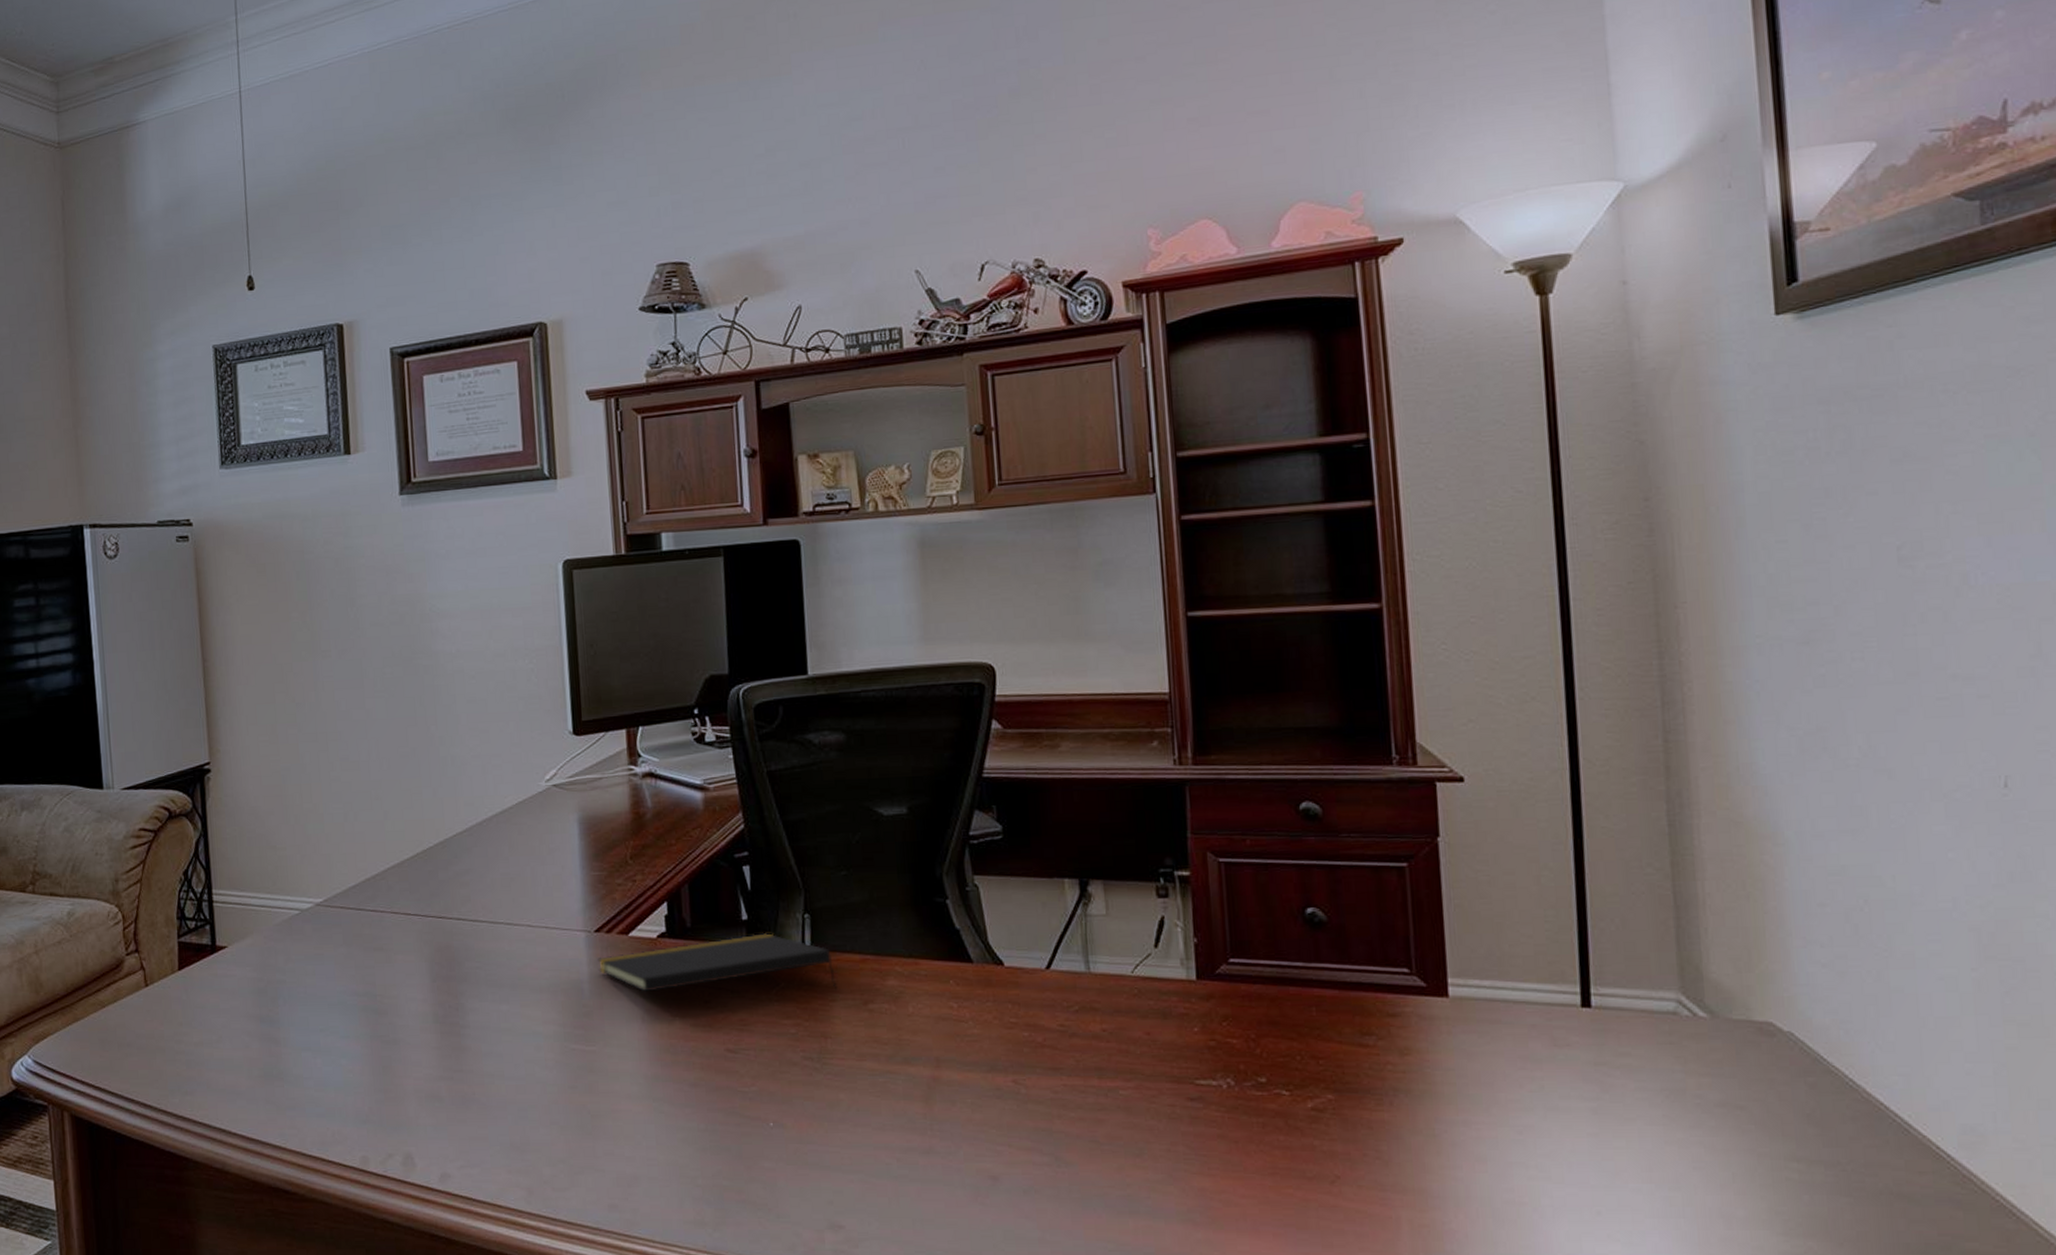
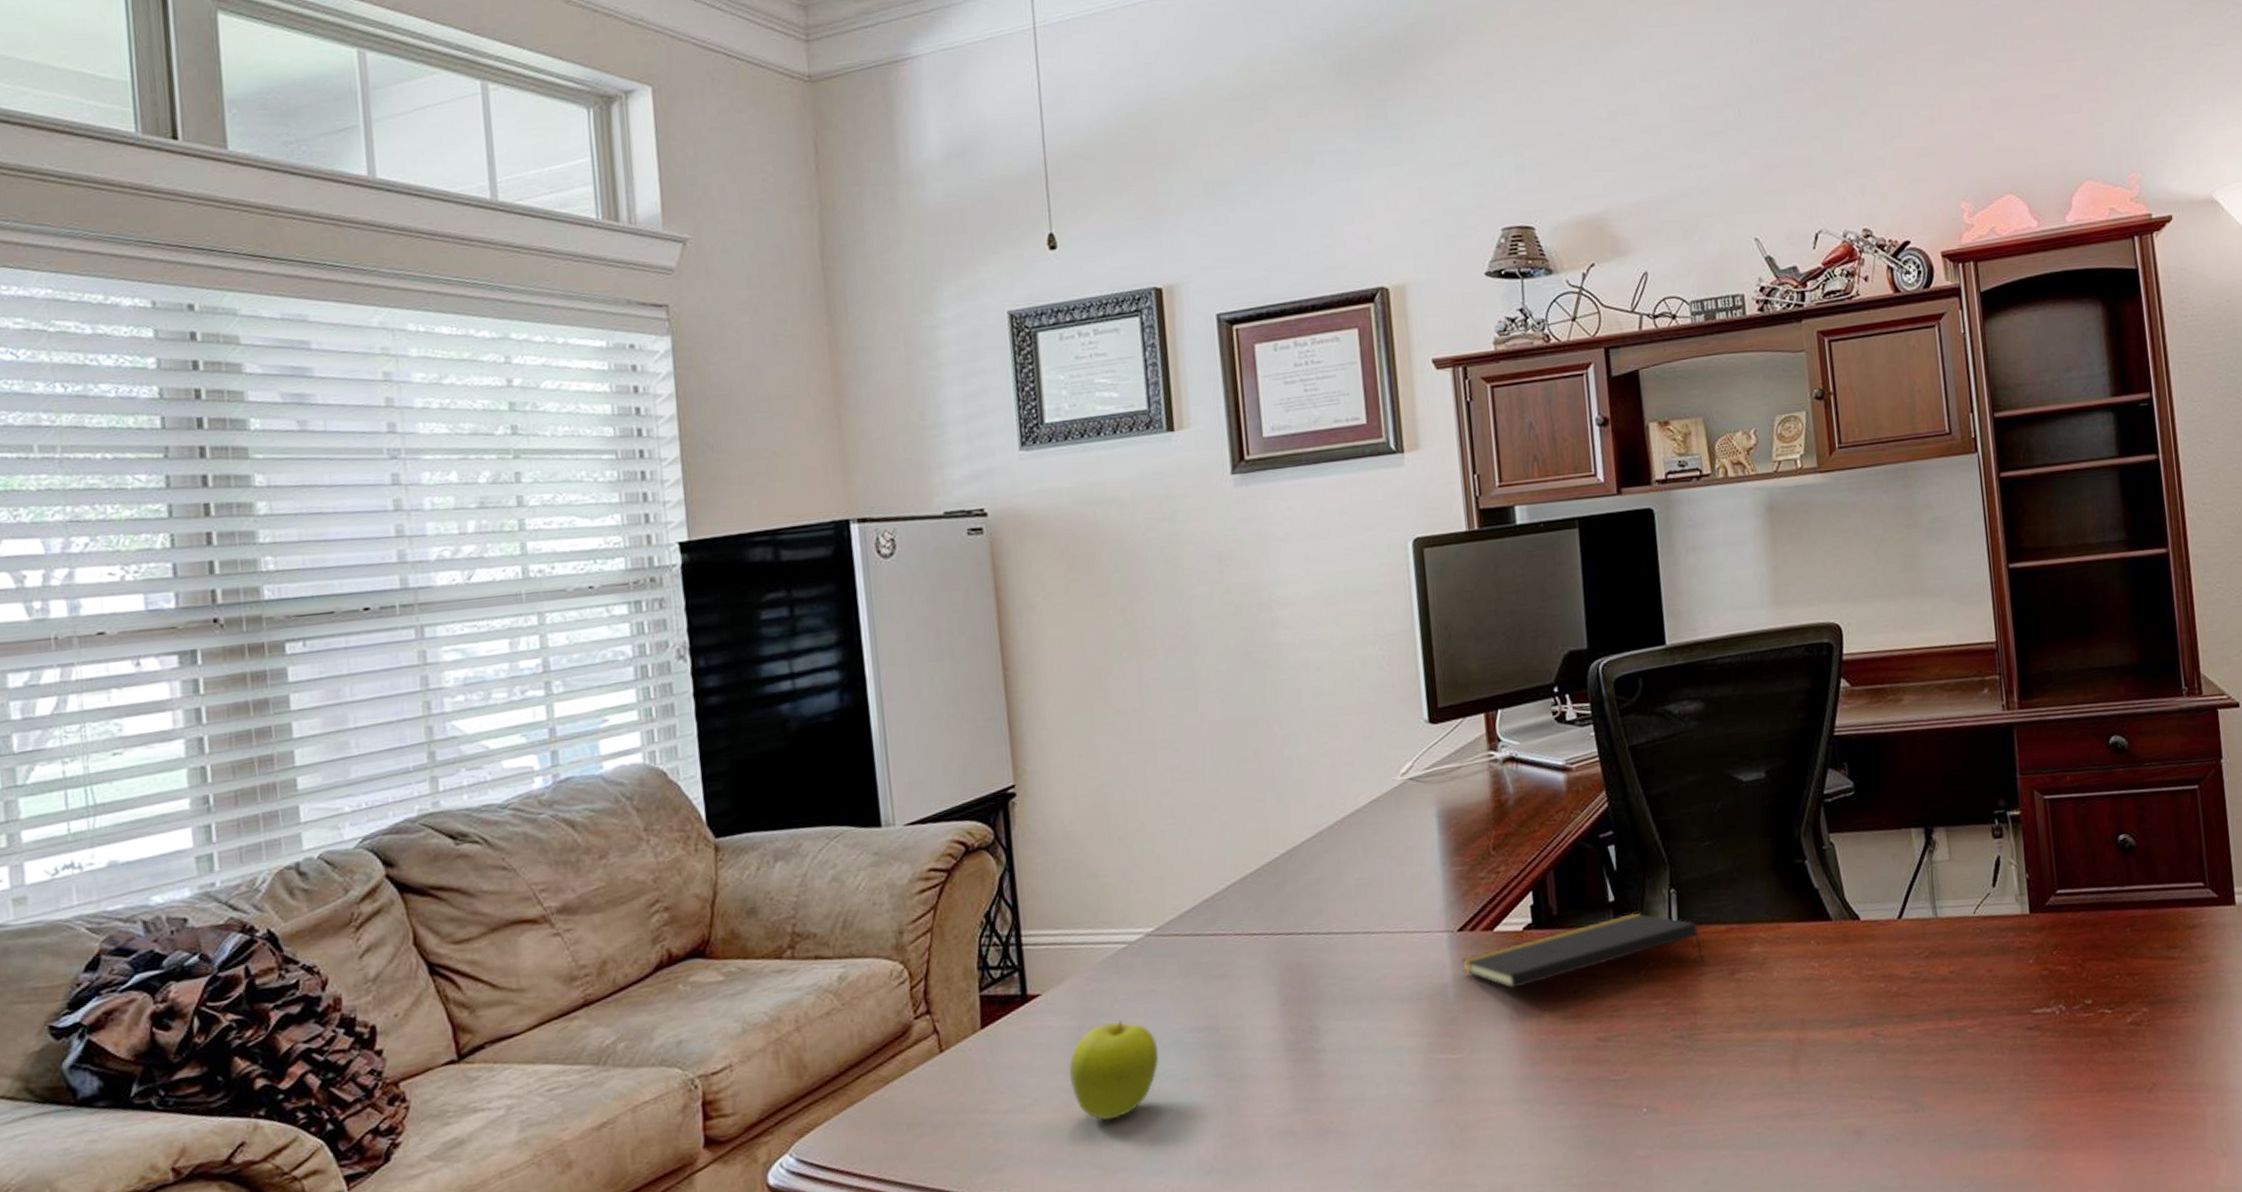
fruit: none [249,978,325,1064] -> present [1069,1020,1159,1121]

